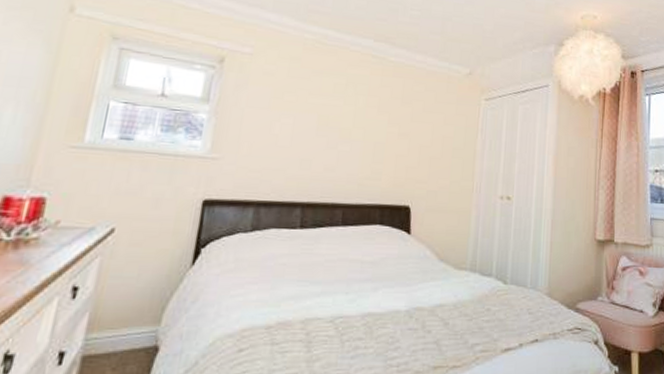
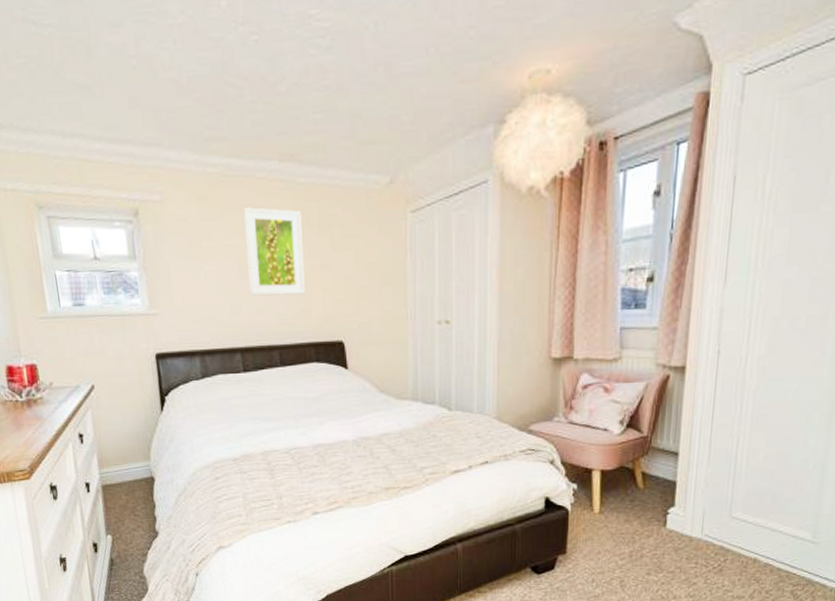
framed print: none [324,73,387,157] -> present [244,207,306,296]

